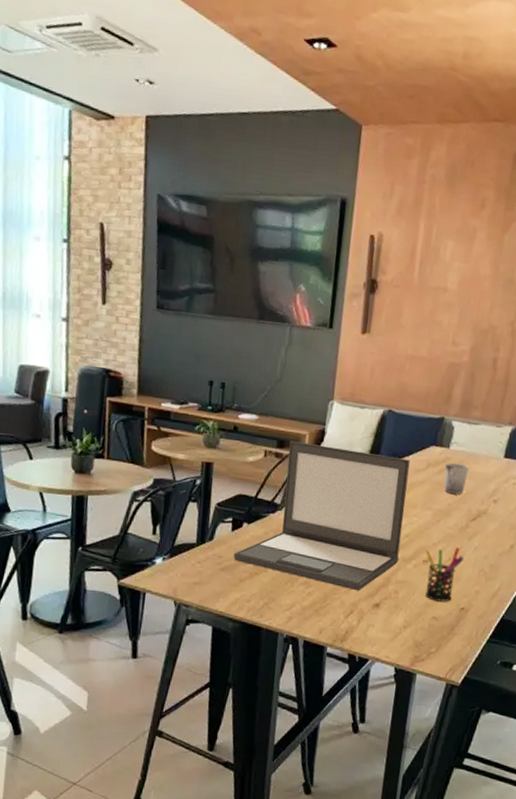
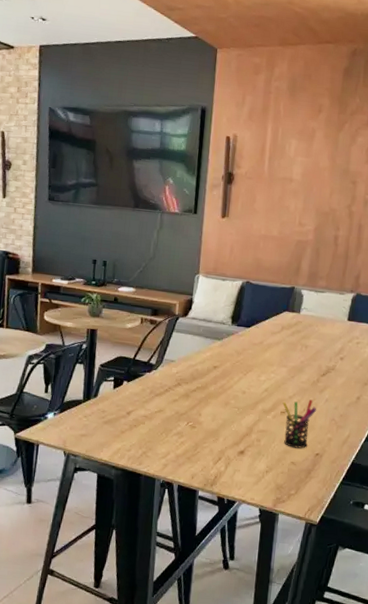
laptop: present [233,440,410,591] -> none [115,309,267,440]
cup: present [444,463,469,494] -> none [296,326,318,353]

